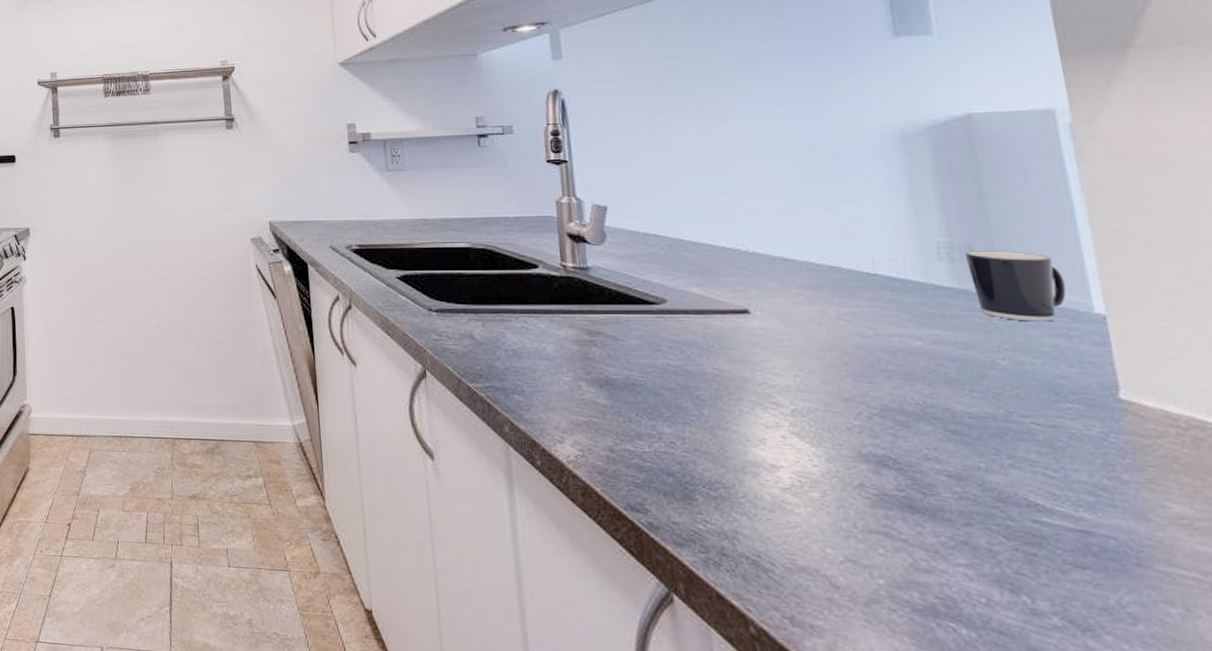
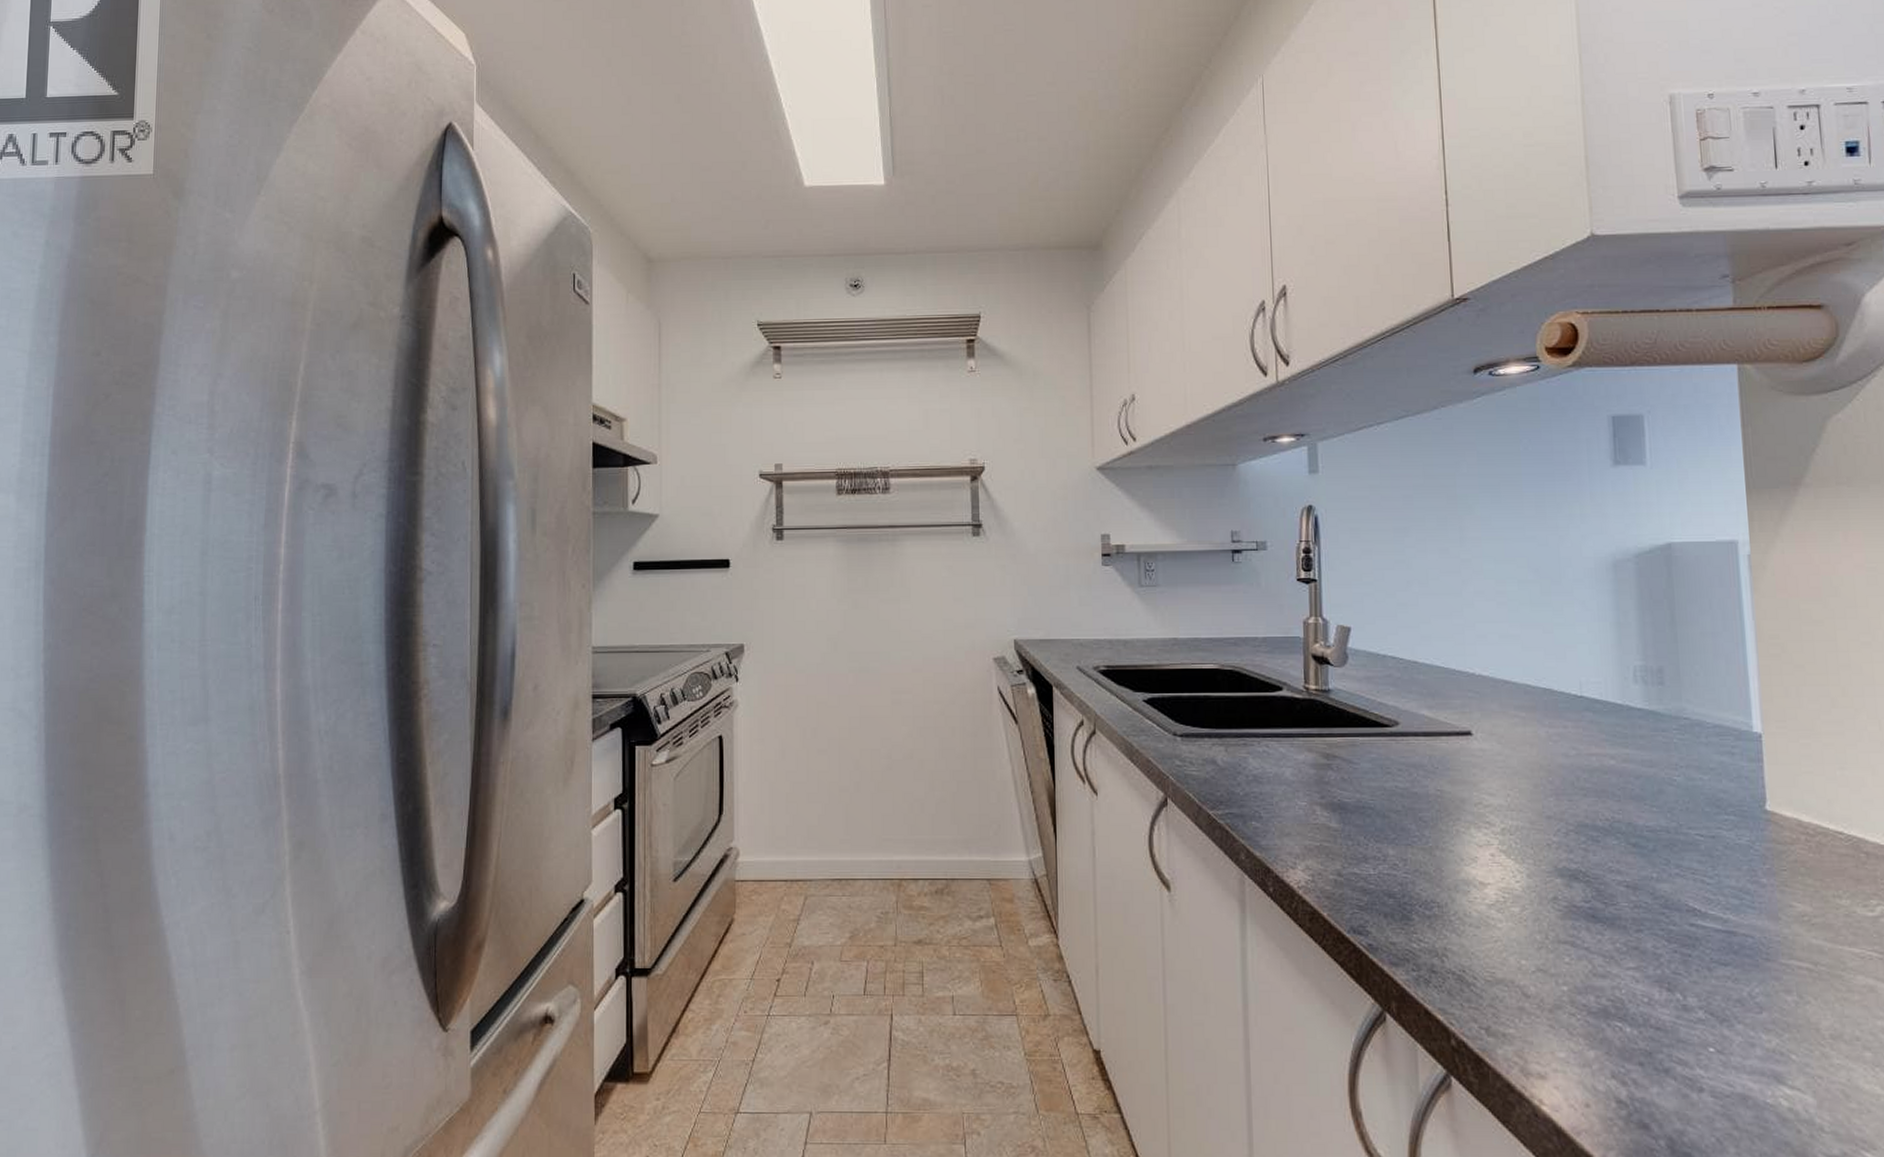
mug: present [964,250,1067,322] -> none [1655,674,1733,740]

